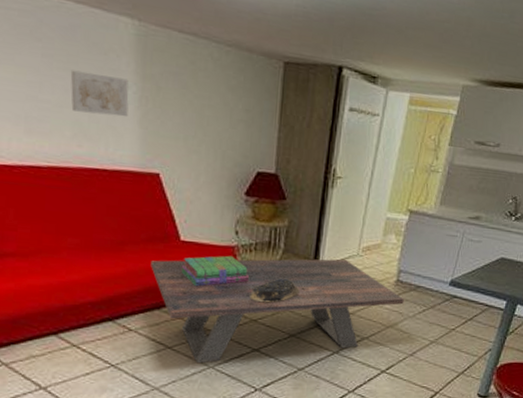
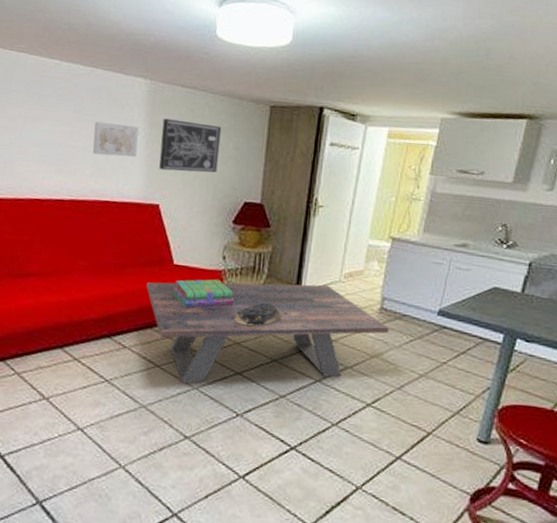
wall art: none [156,70,229,138] -> present [159,118,222,173]

